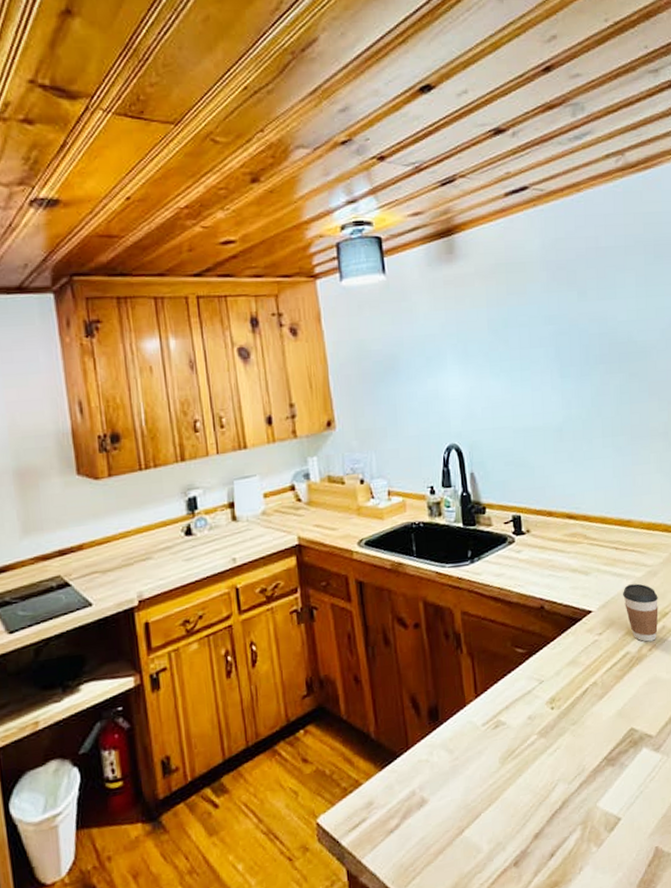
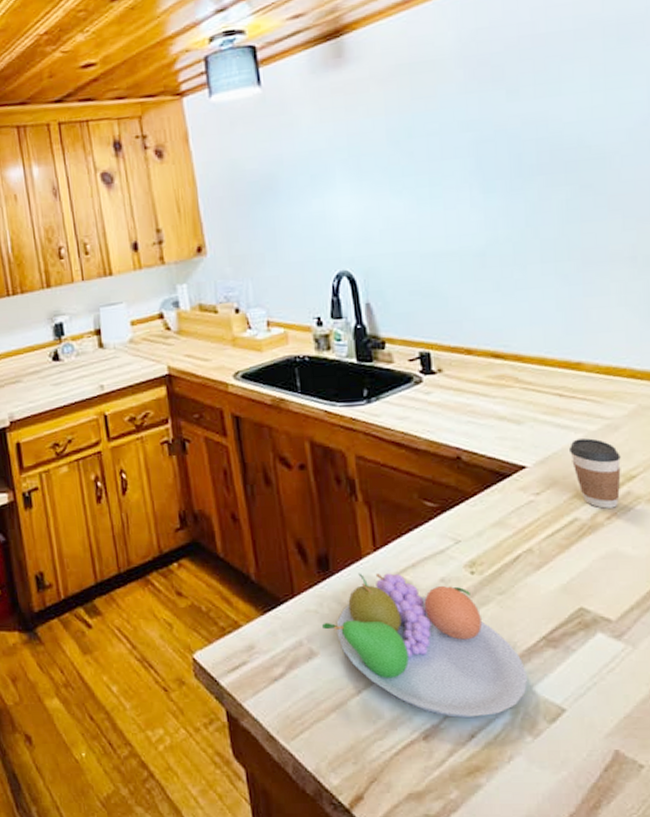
fruit bowl: none [432,716,593,841] -> present [322,573,527,718]

